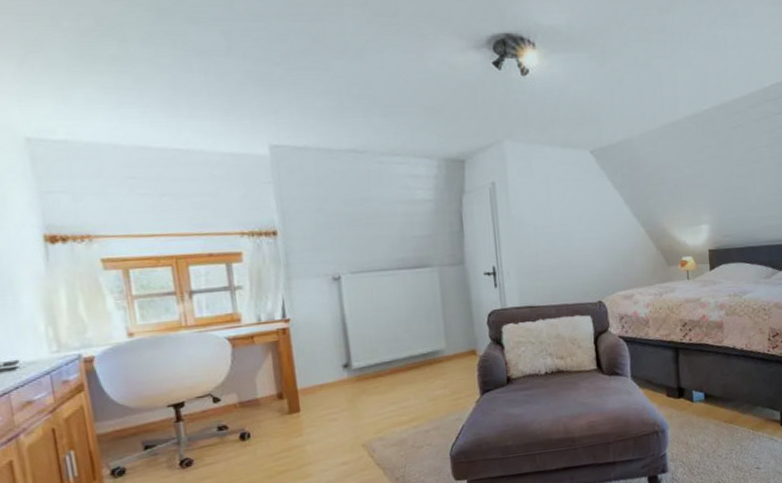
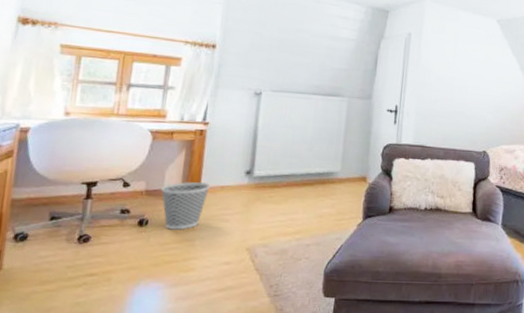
wastebasket: none [255,384,309,439] -> present [161,182,211,230]

